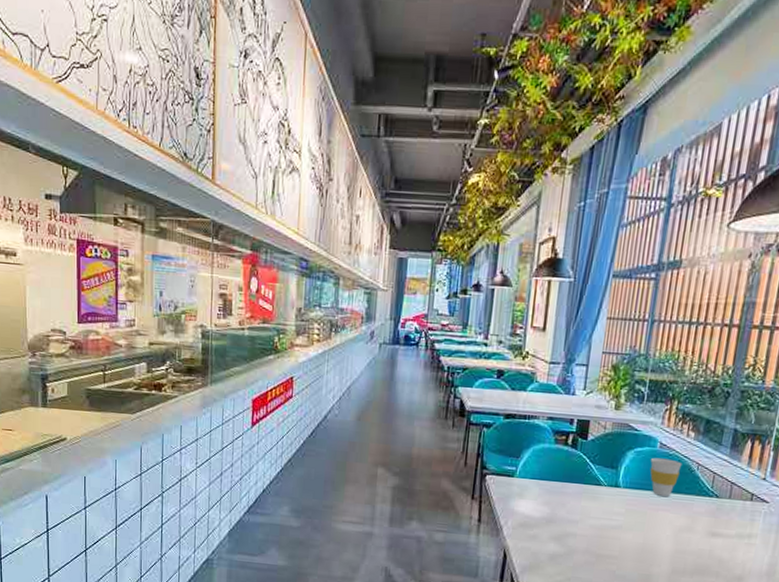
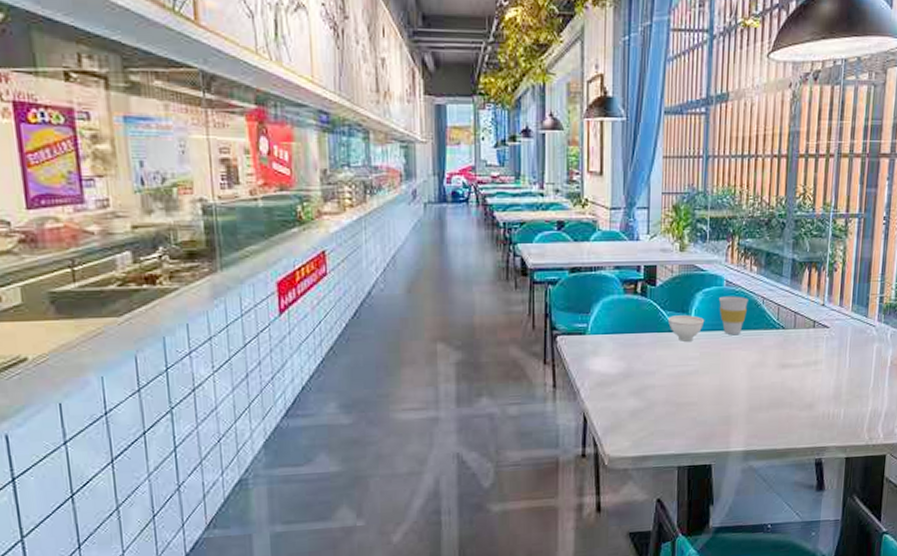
bowl: none [595,470,634,497] -> present [667,315,705,341]

